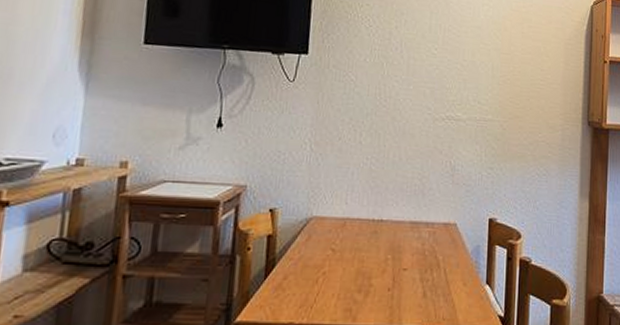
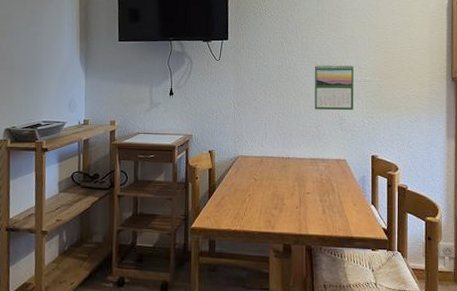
calendar: none [420,95,472,158] -> present [315,64,354,111]

